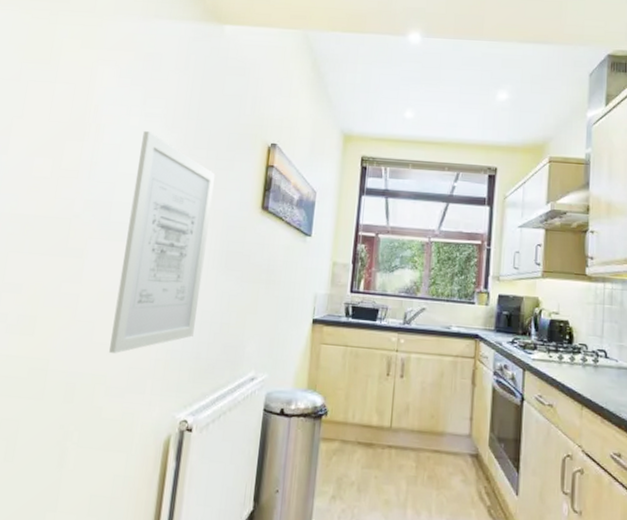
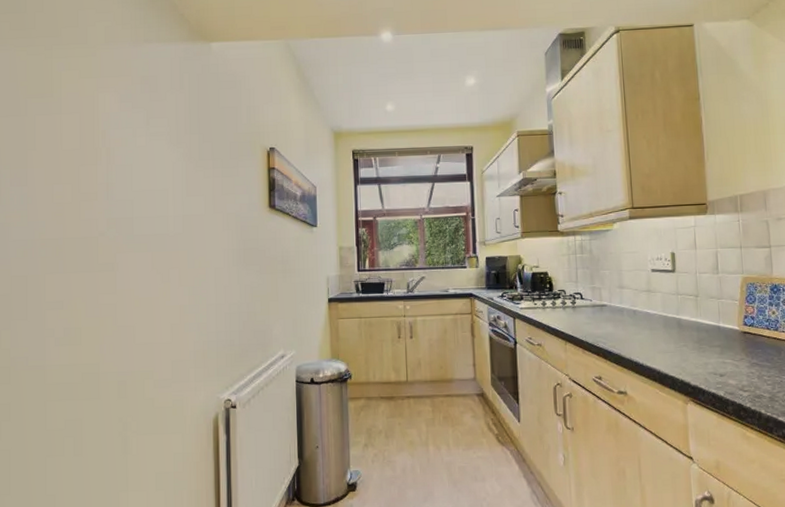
wall art: present [109,131,216,353] -> none [151,149,225,351]

